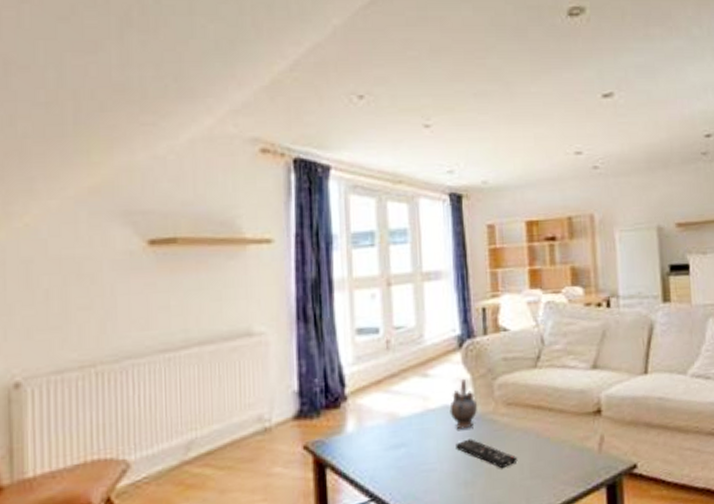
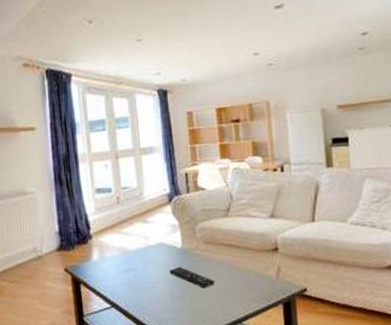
teapot: present [449,378,477,430] -> none [164,224,184,260]

